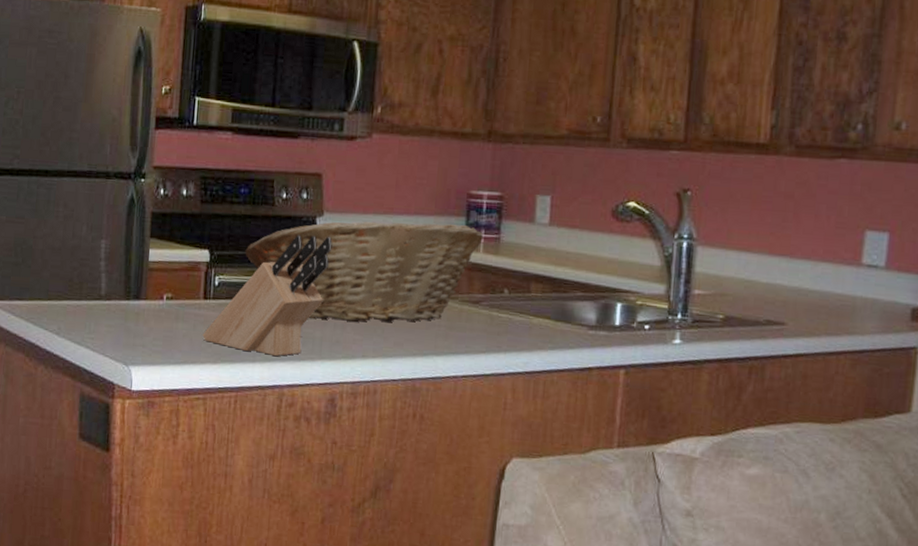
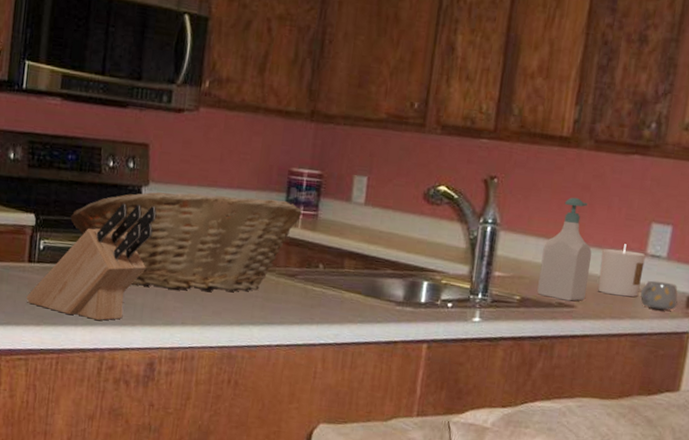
soap bottle: none [742,207,801,318] -> present [537,197,592,302]
candle: none [809,254,861,312] -> present [597,244,646,297]
mug: none [858,292,901,325] -> present [640,280,678,311]

